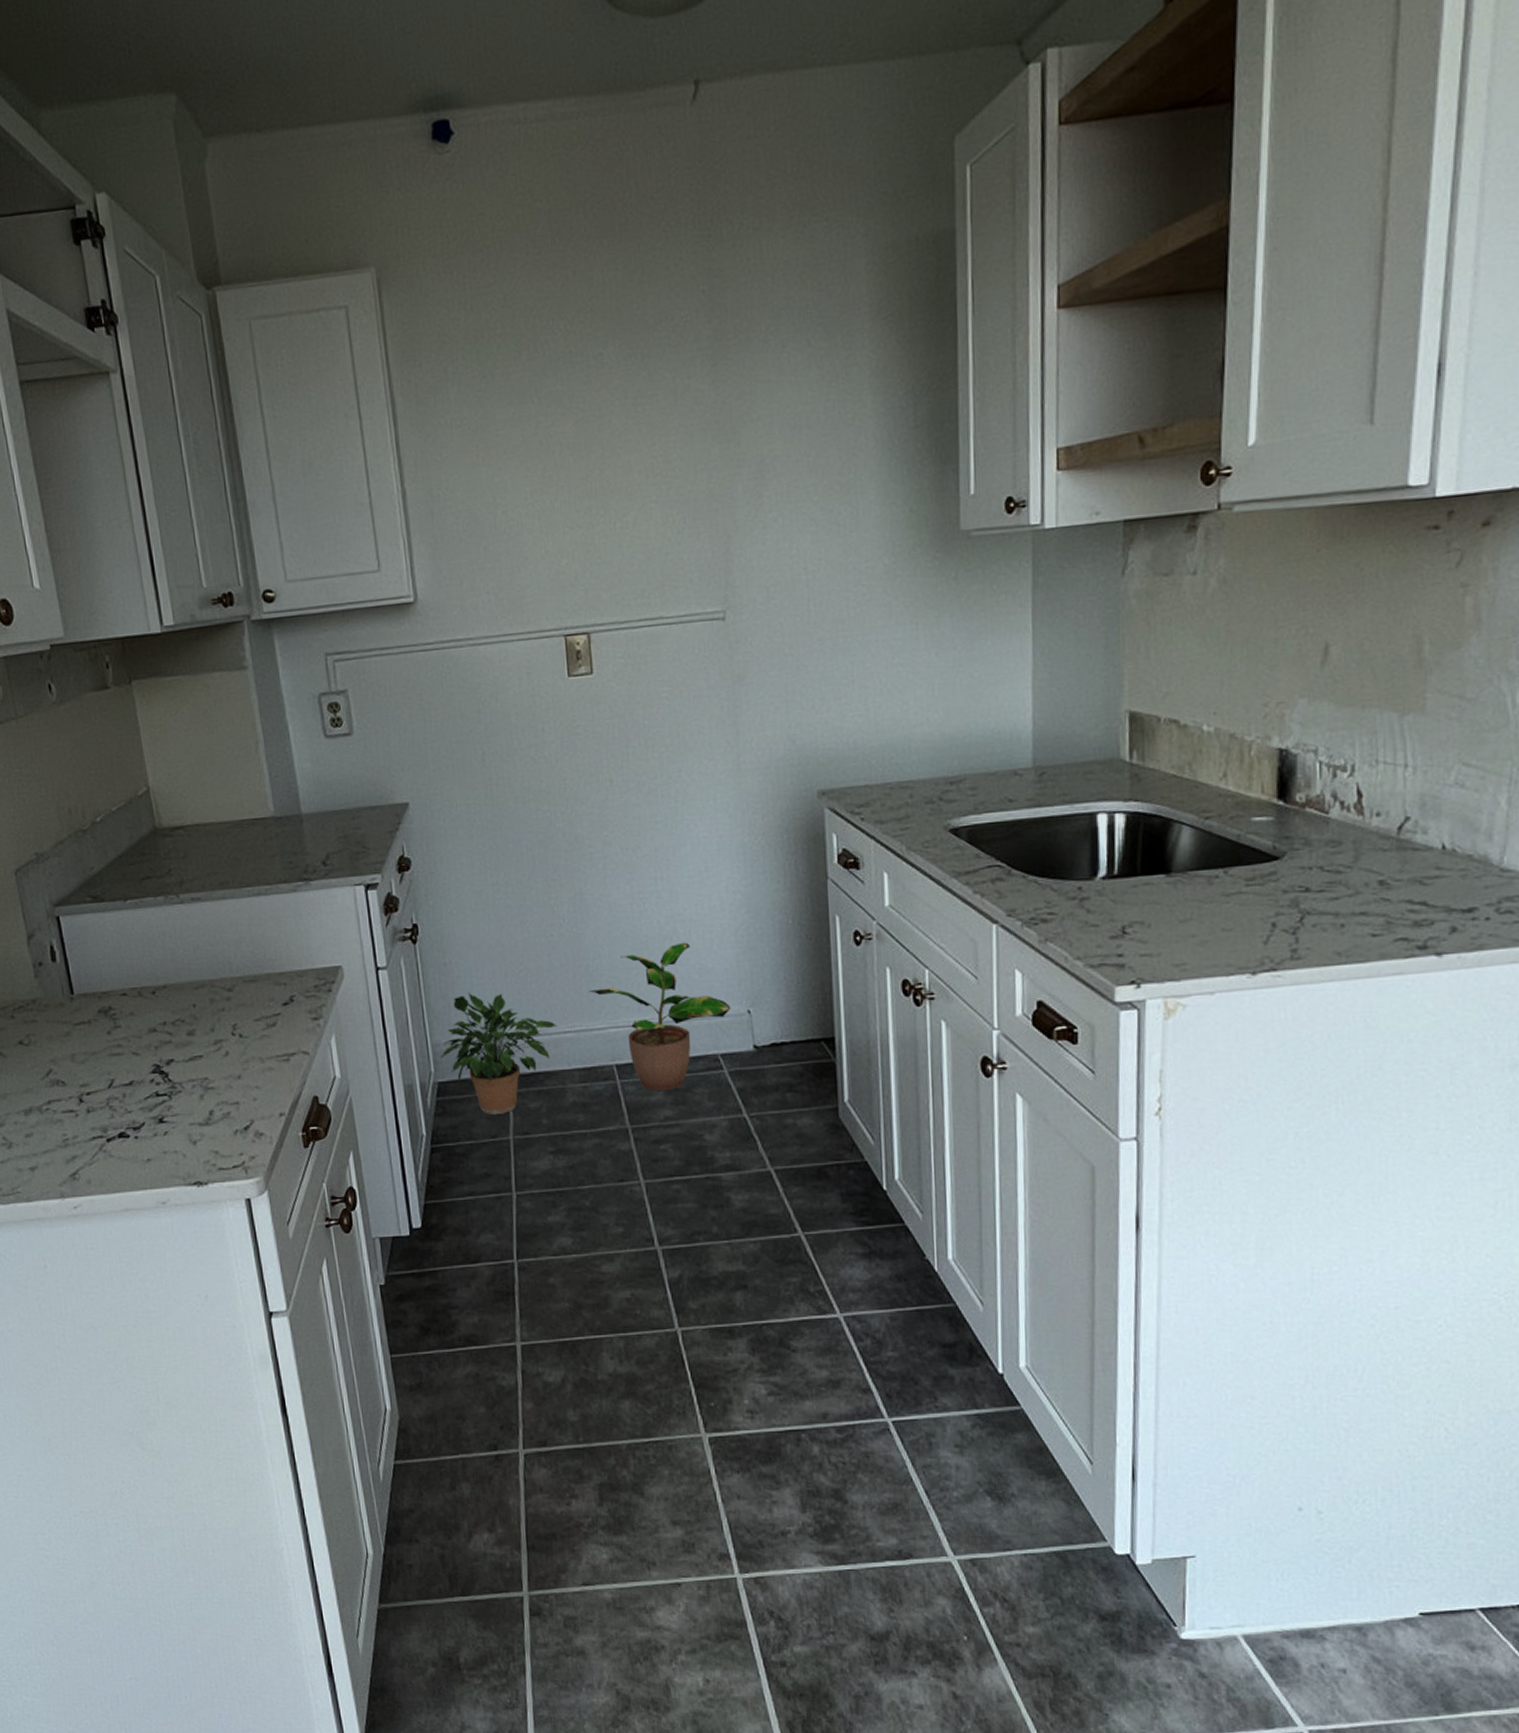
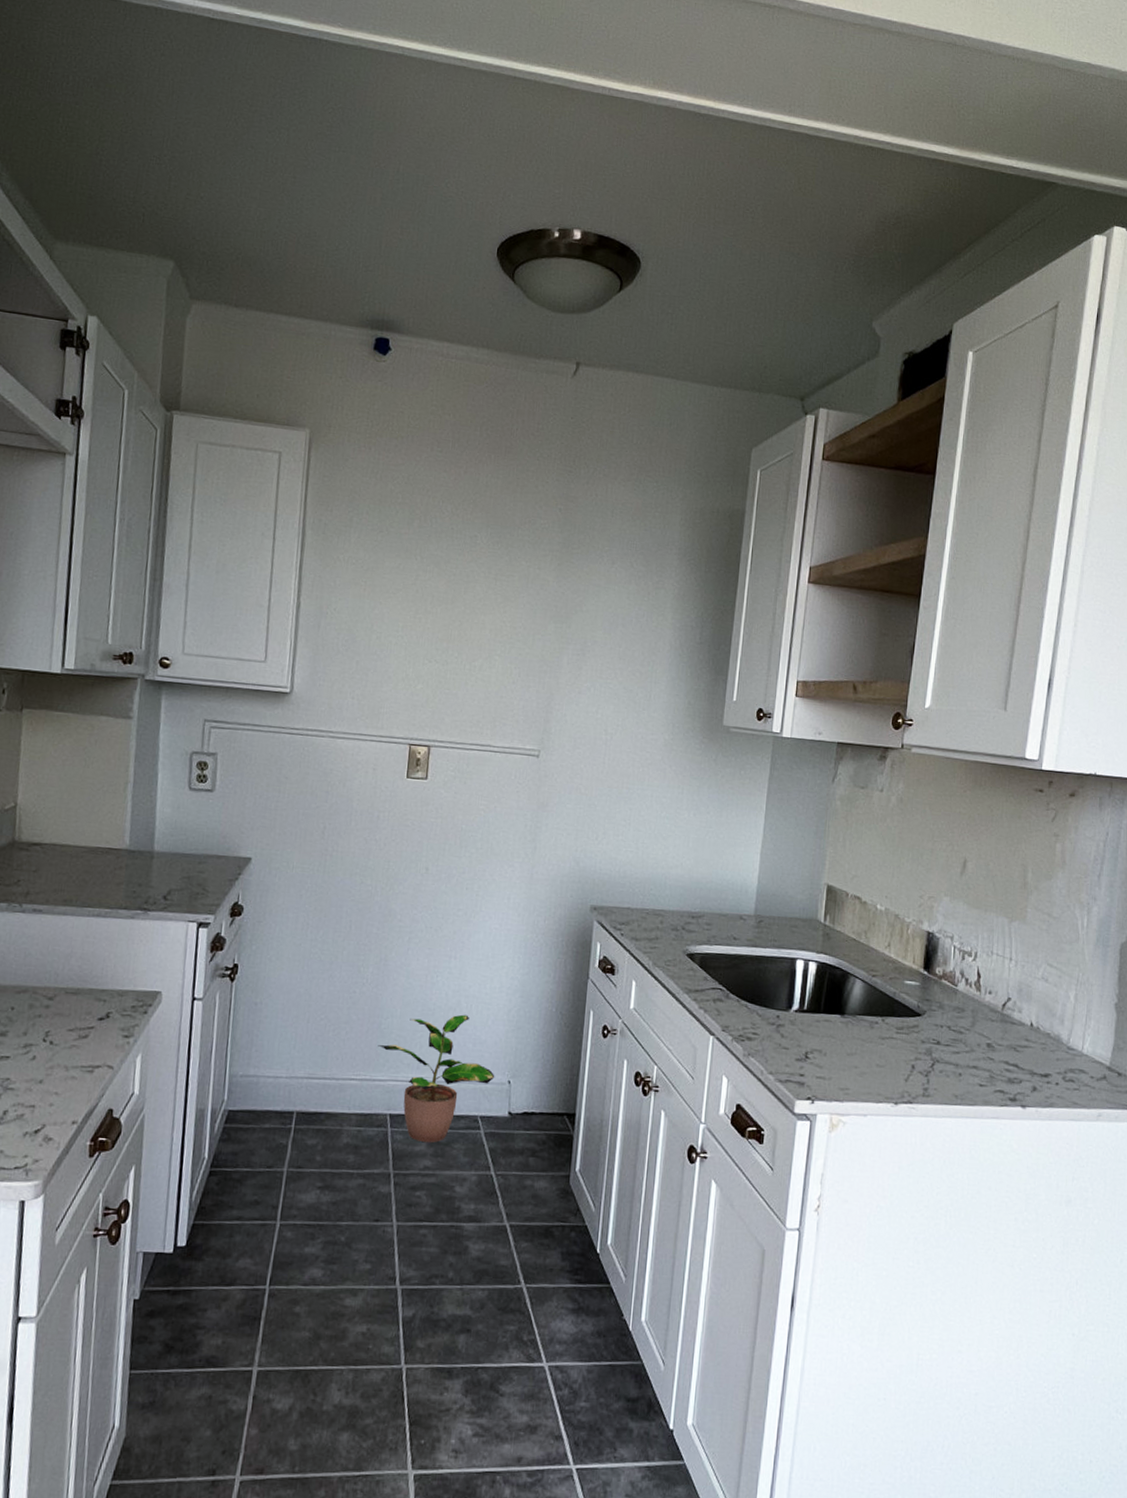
potted plant: present [439,992,558,1115] -> none [234,1031,346,1147]

